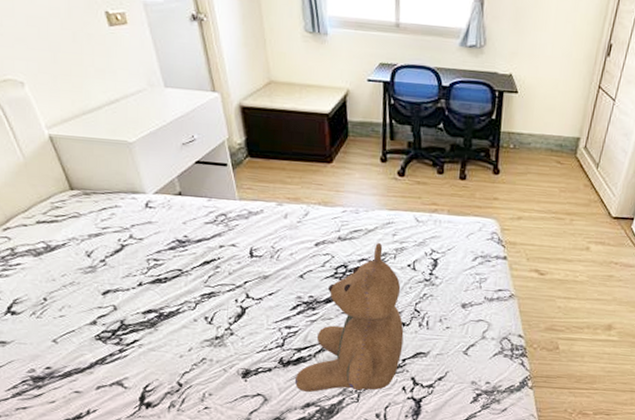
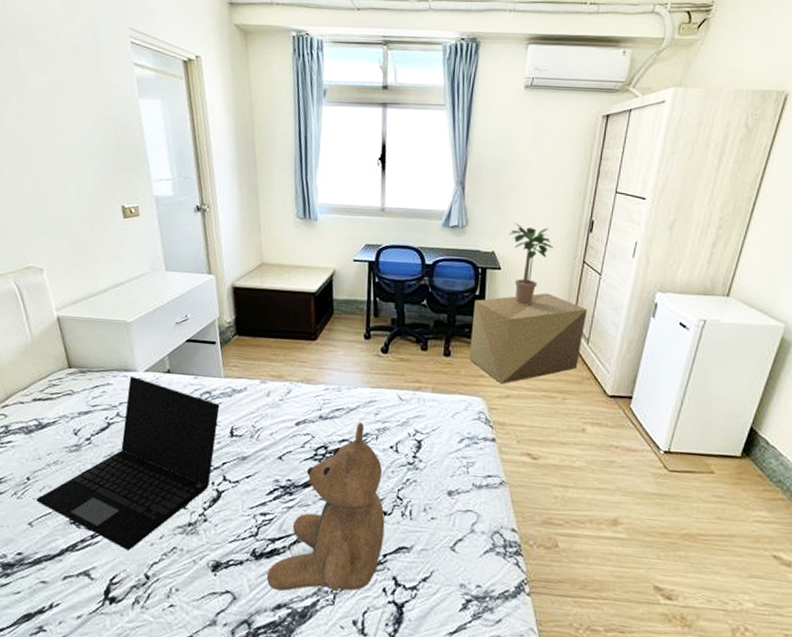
laptop: none [57,198,237,362] -> present [36,375,220,550]
cardboard box: none [484,118,600,207] -> present [469,293,588,384]
potted plant: none [526,44,571,130] -> present [508,223,553,305]

